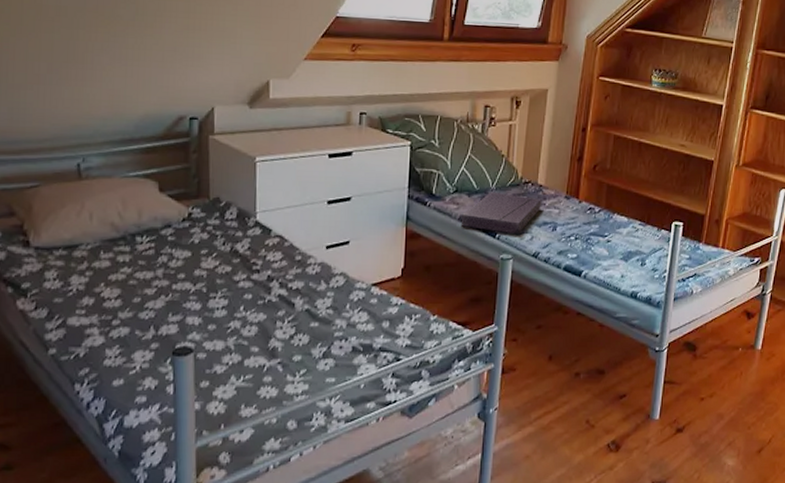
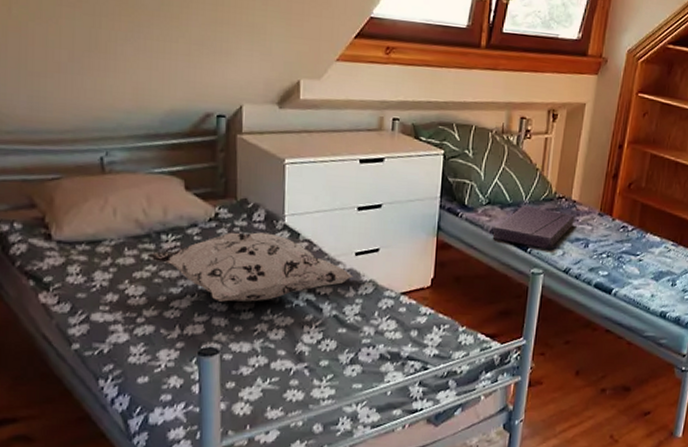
decorative pillow: none [122,230,324,301] -> present [147,232,353,302]

